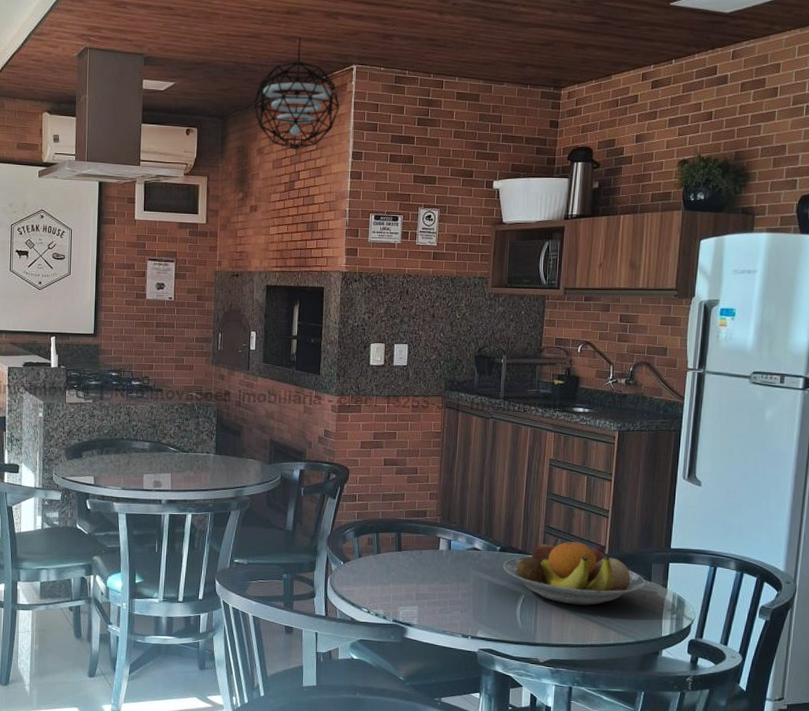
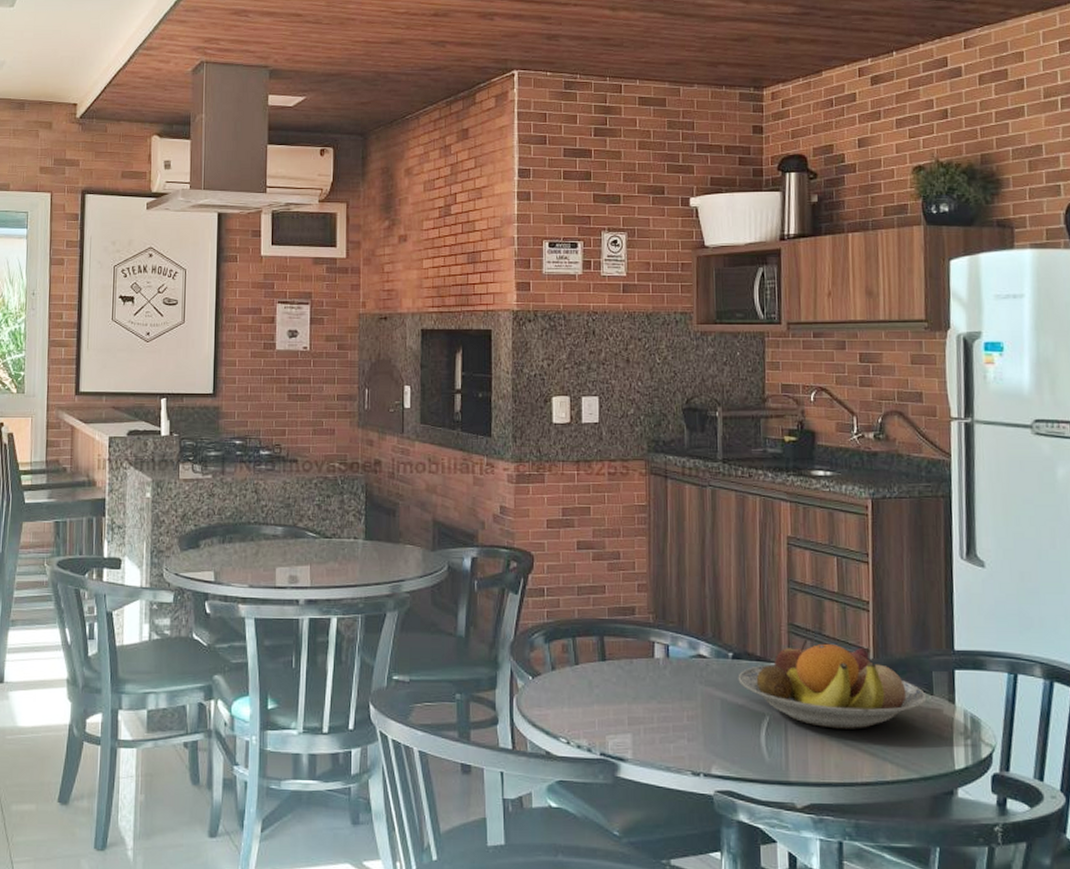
pendant light: present [253,37,340,150] -> none [398,41,501,169]

